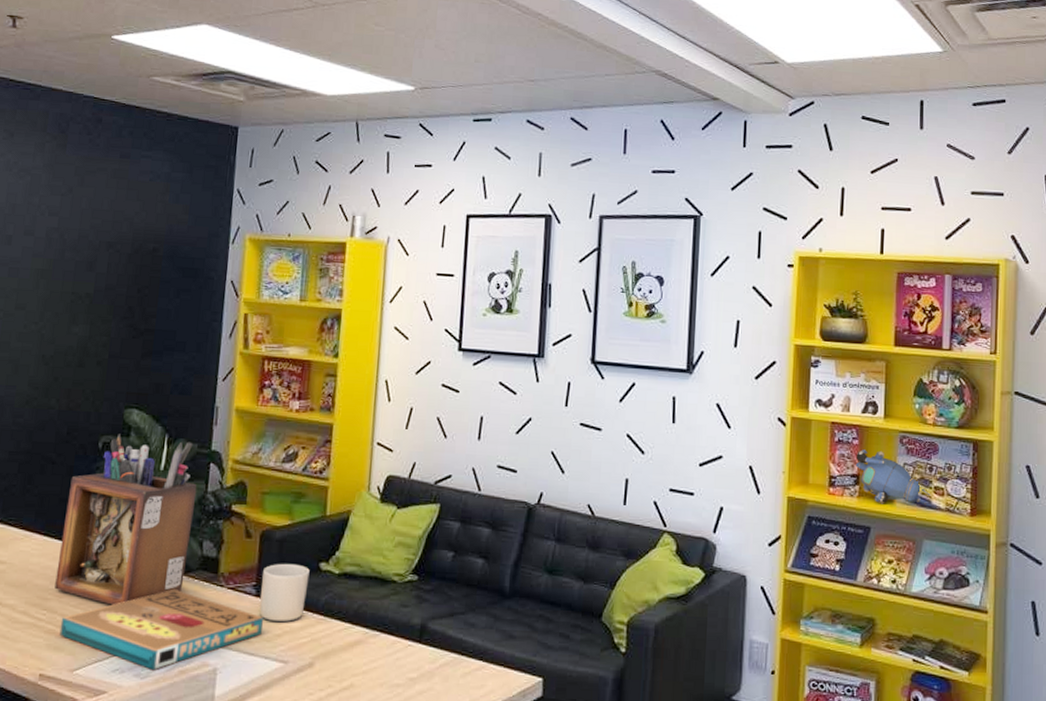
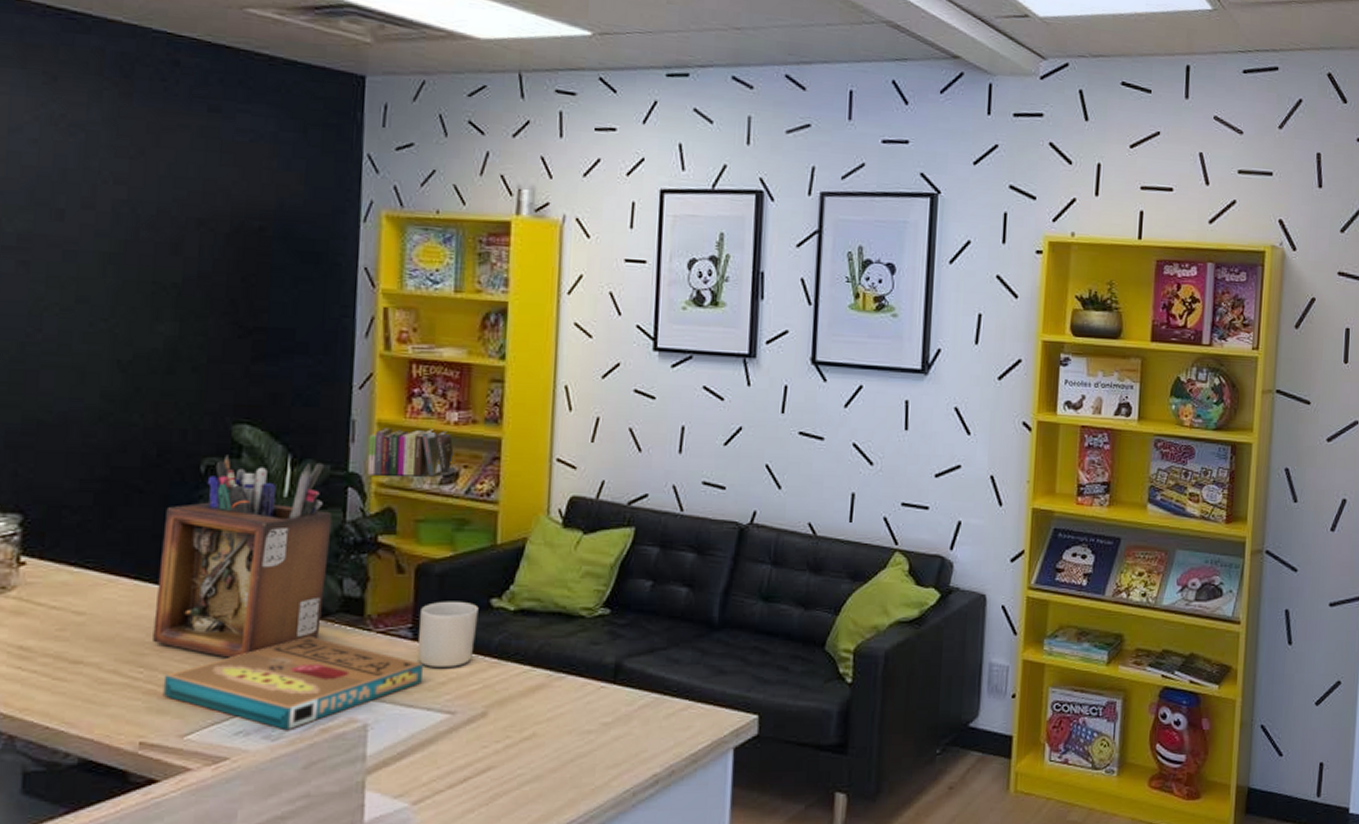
books: none [225,413,296,456] -> present [367,427,457,477]
toy robot: present [855,449,932,507] -> none [1106,455,1186,515]

